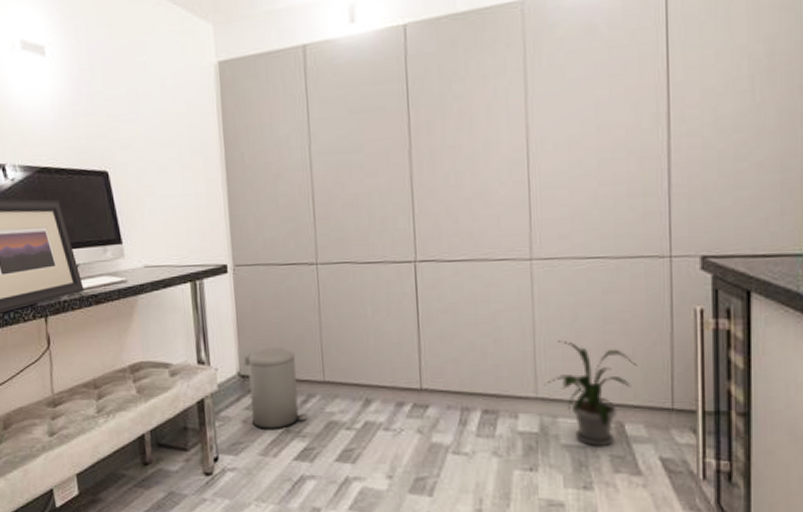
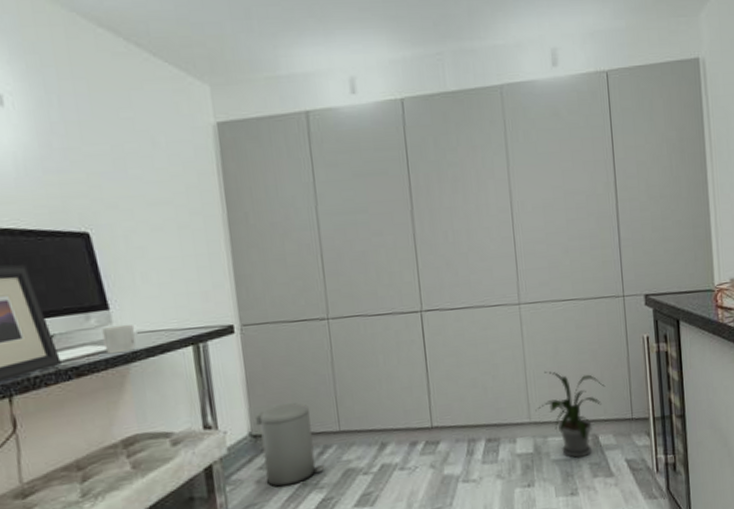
mug: none [116,258,143,285] -> present [102,324,136,354]

